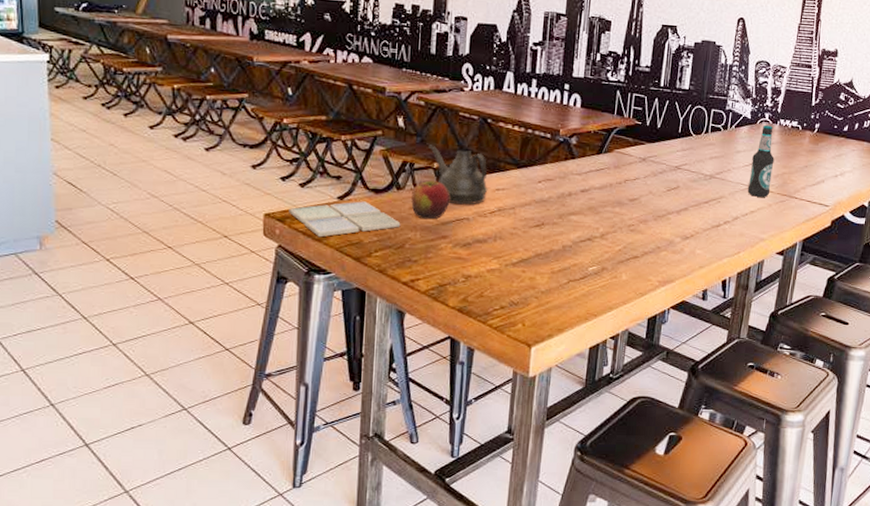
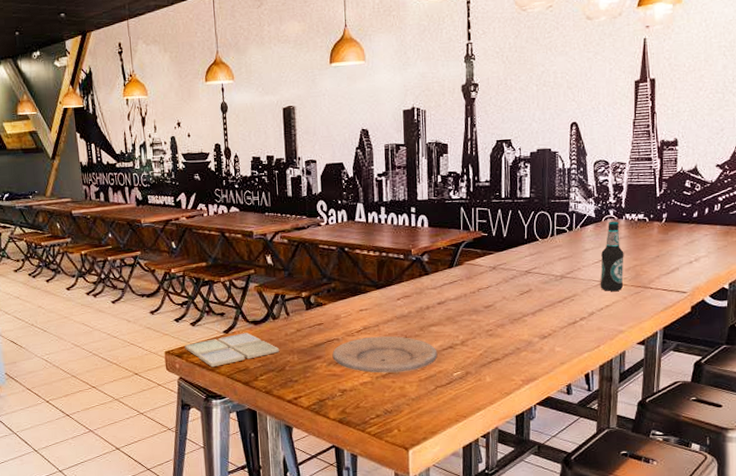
apple: present [411,180,449,220] -> none [286,308,319,343]
teapot: present [429,144,488,205] -> none [296,277,353,327]
plate: none [459,219,575,262] -> present [332,336,438,373]

